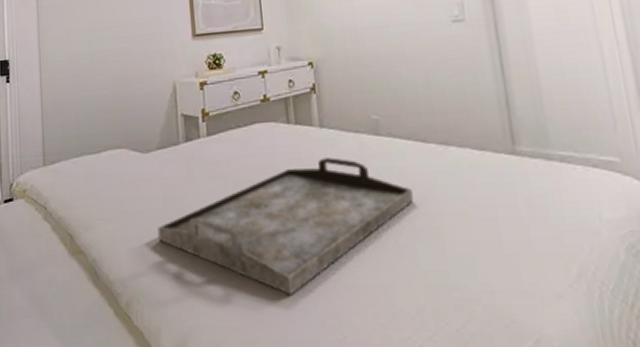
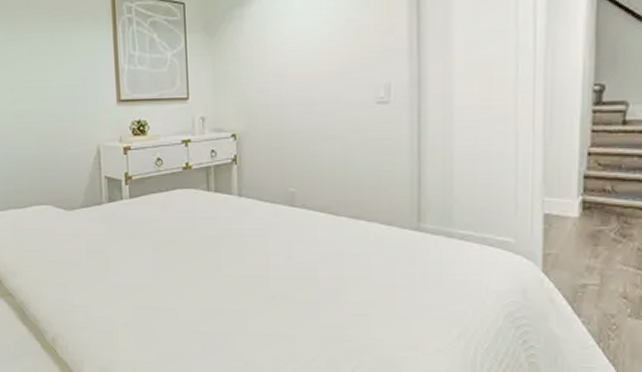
serving tray: present [157,157,414,295] -> none [81,224,320,339]

